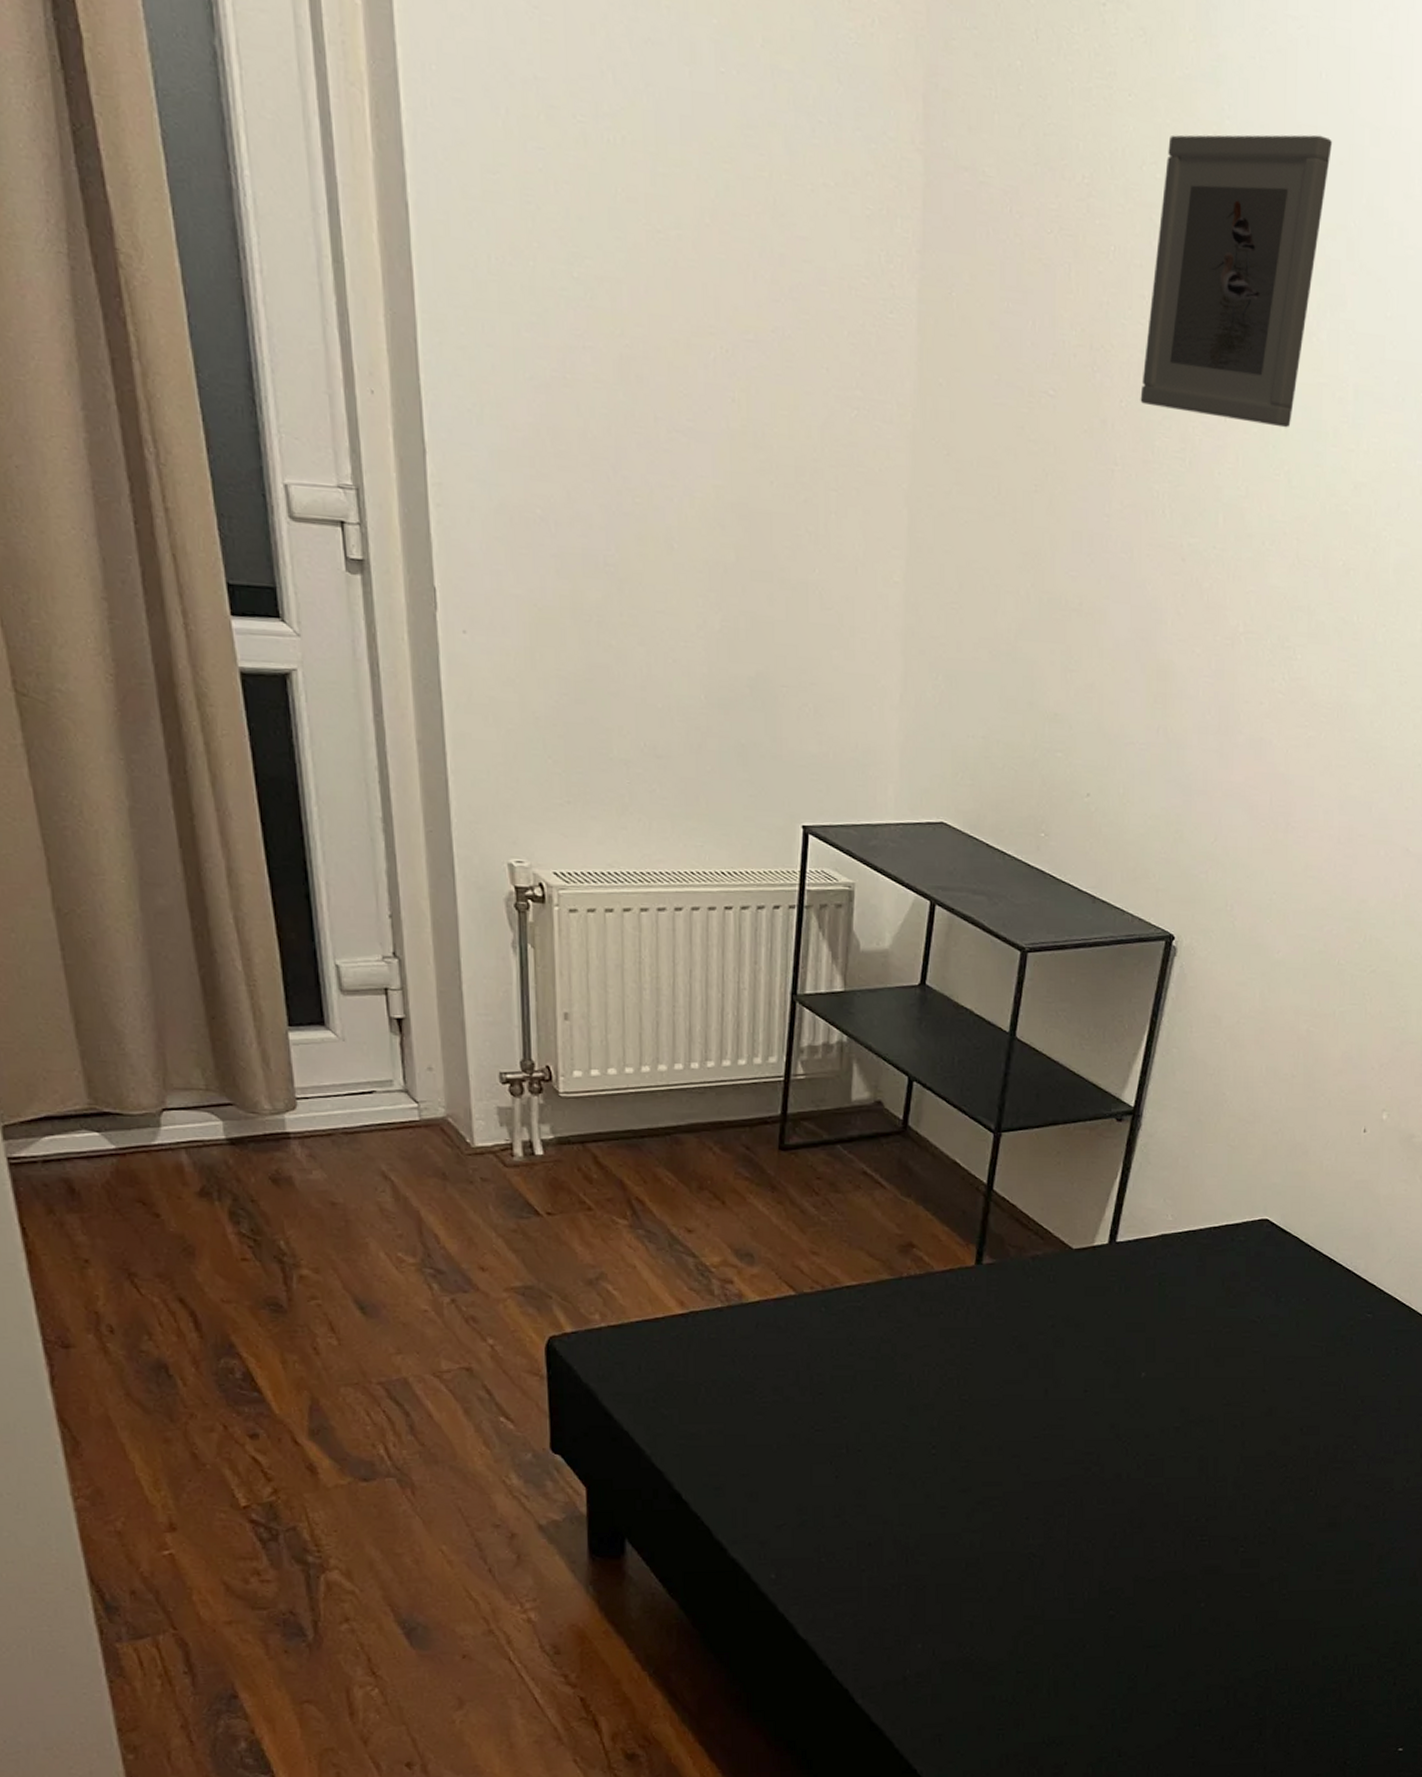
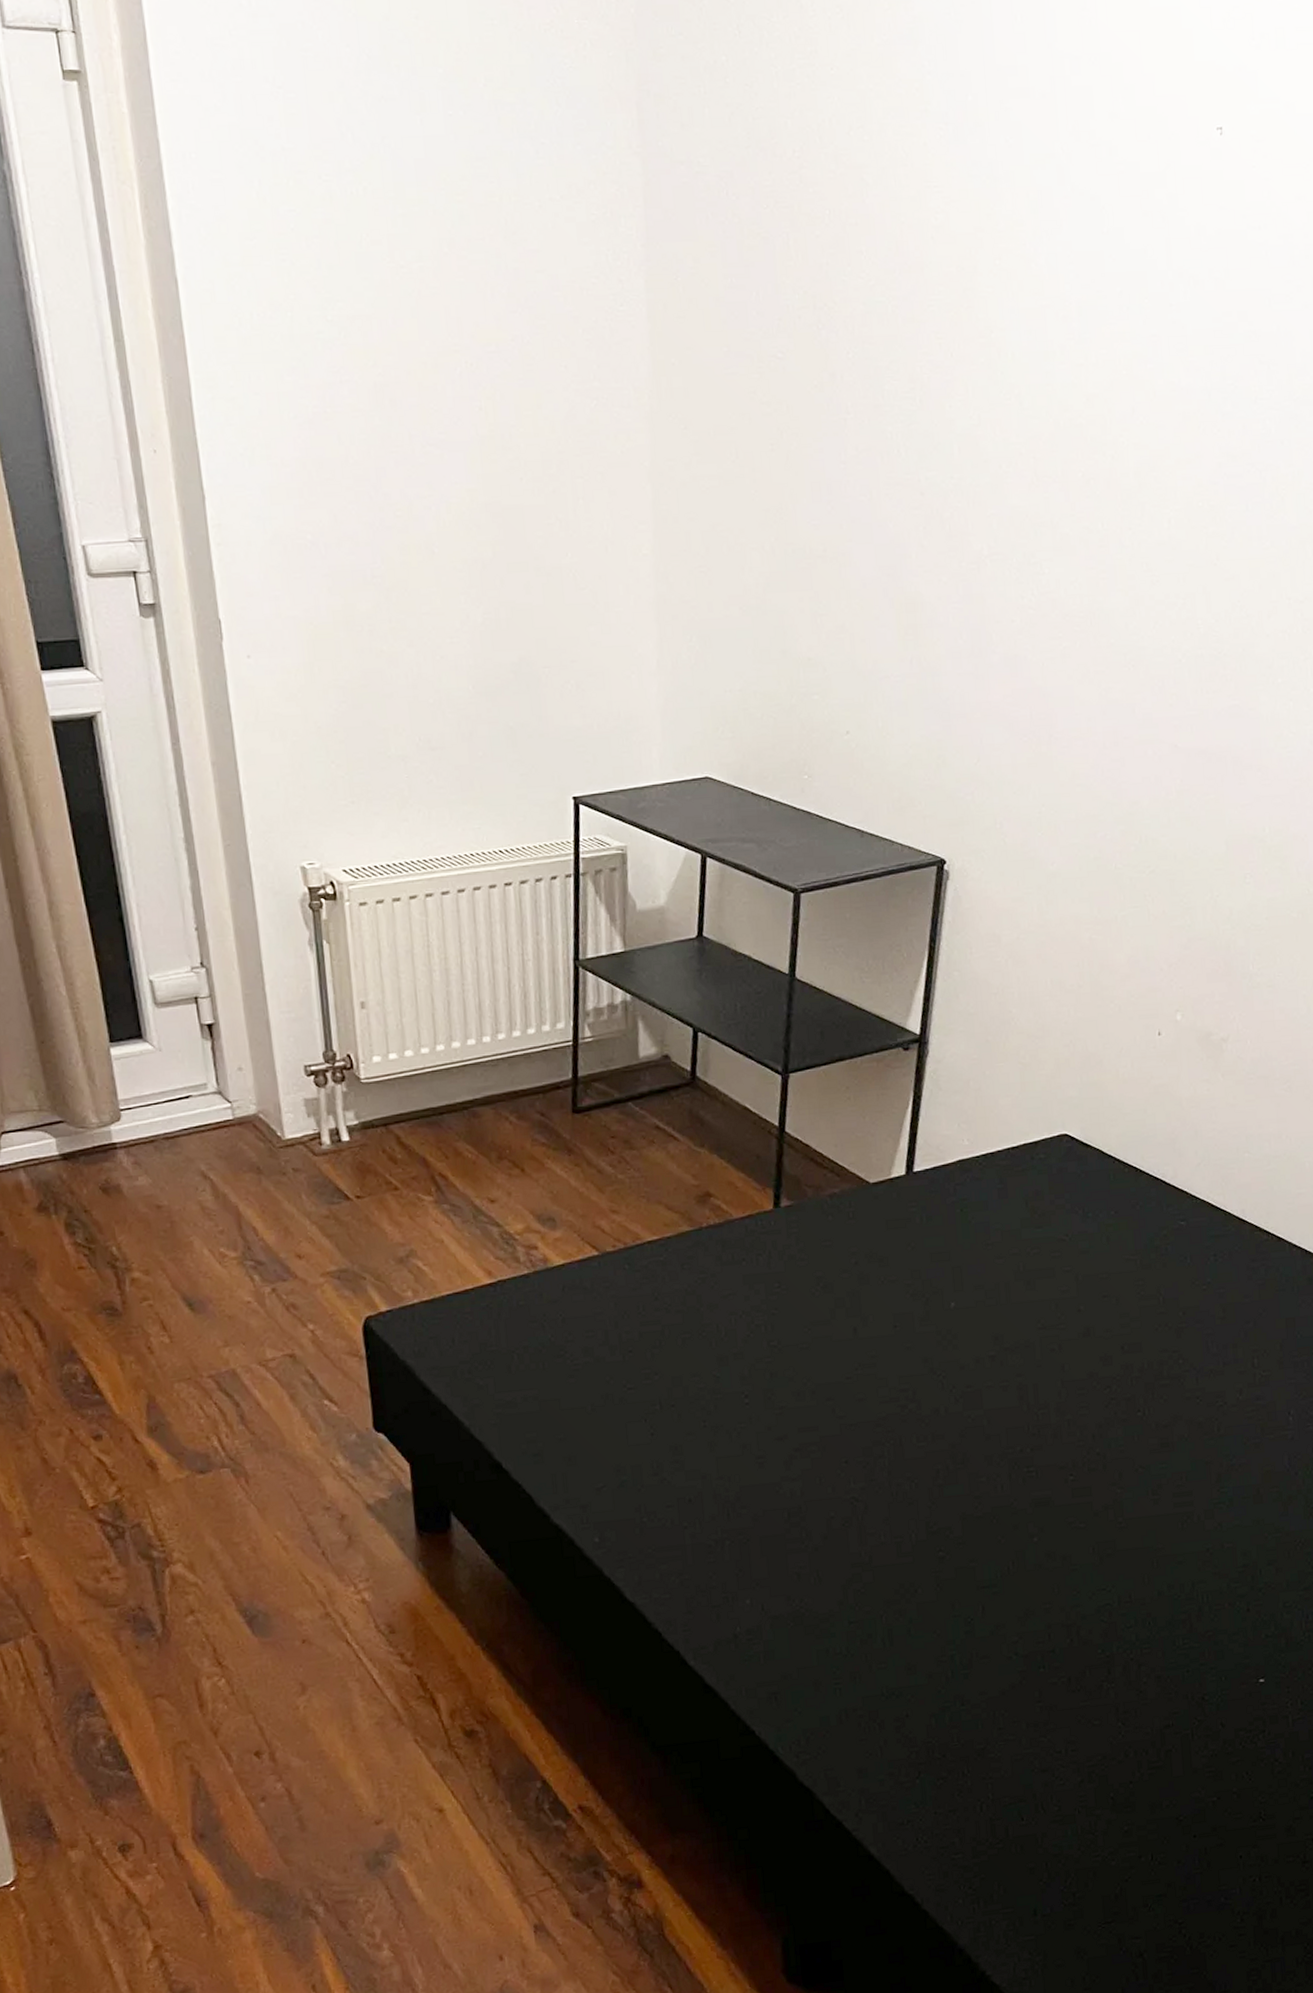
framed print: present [1140,134,1333,428] -> none [866,73,1034,354]

